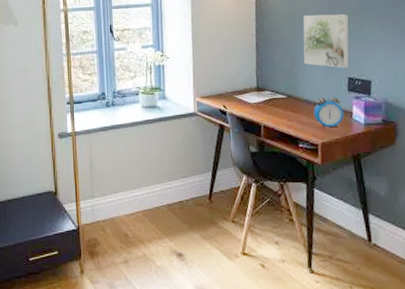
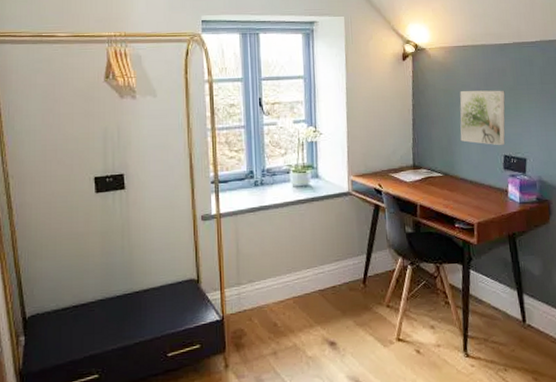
alarm clock: present [313,96,344,127] -> none [469,174,500,206]

